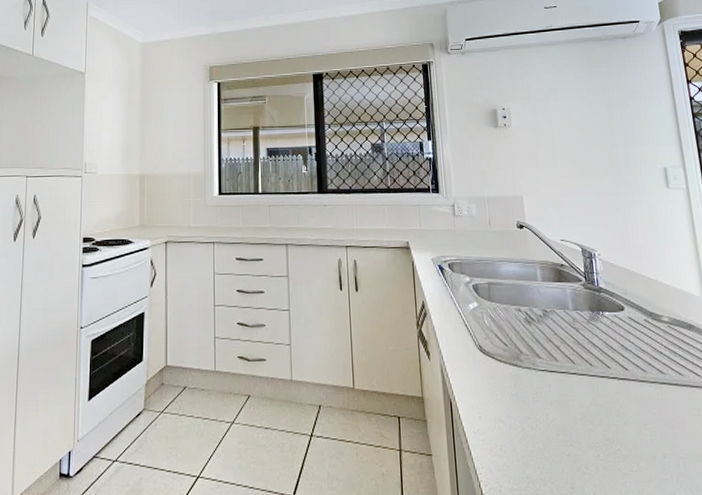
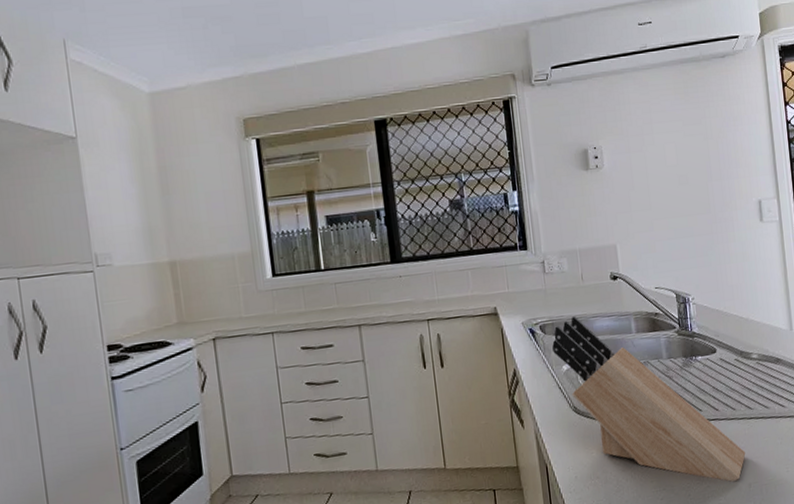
knife block: none [460,259,659,450] -> present [552,316,746,482]

